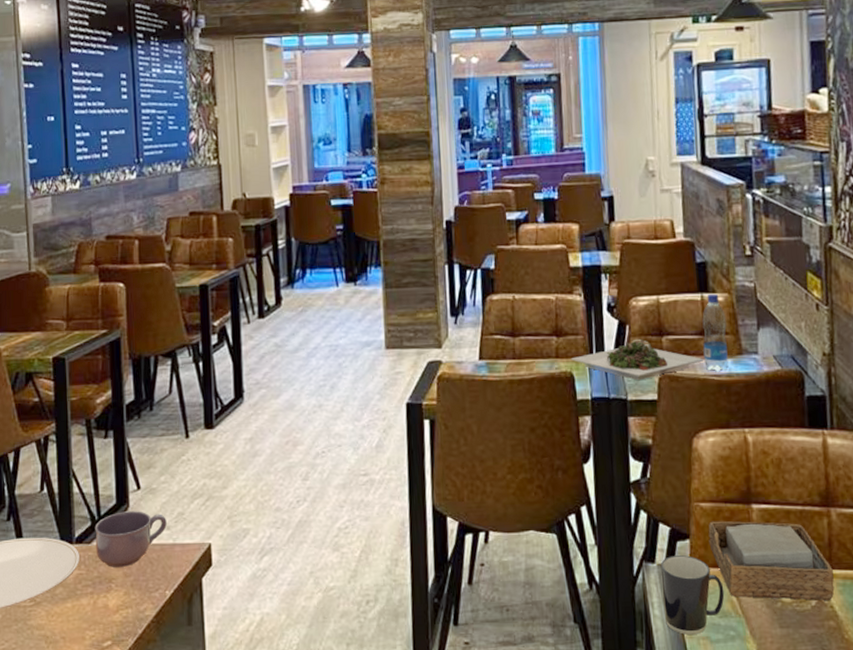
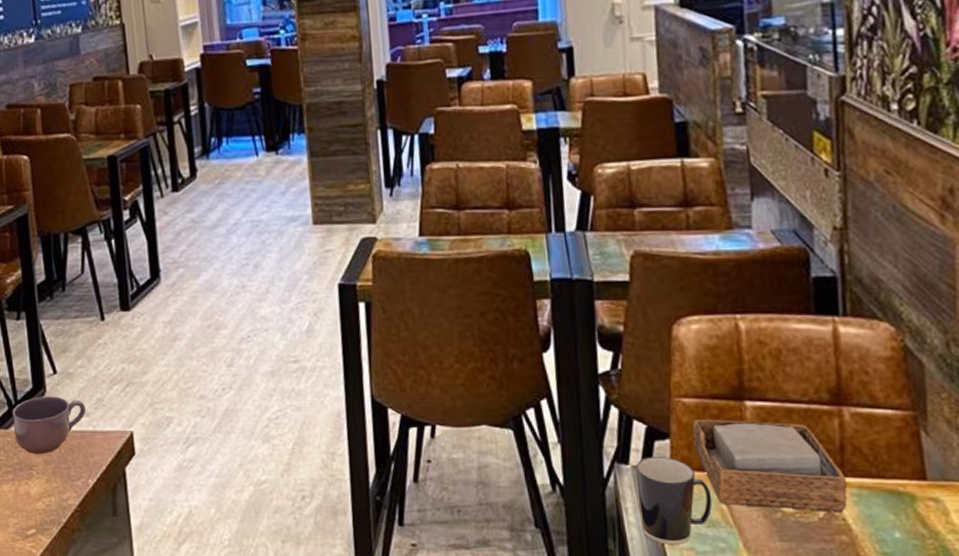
salad: present [570,338,704,381] -> none [525,211,686,260]
bottle: present [702,293,728,372] -> none [682,158,715,249]

